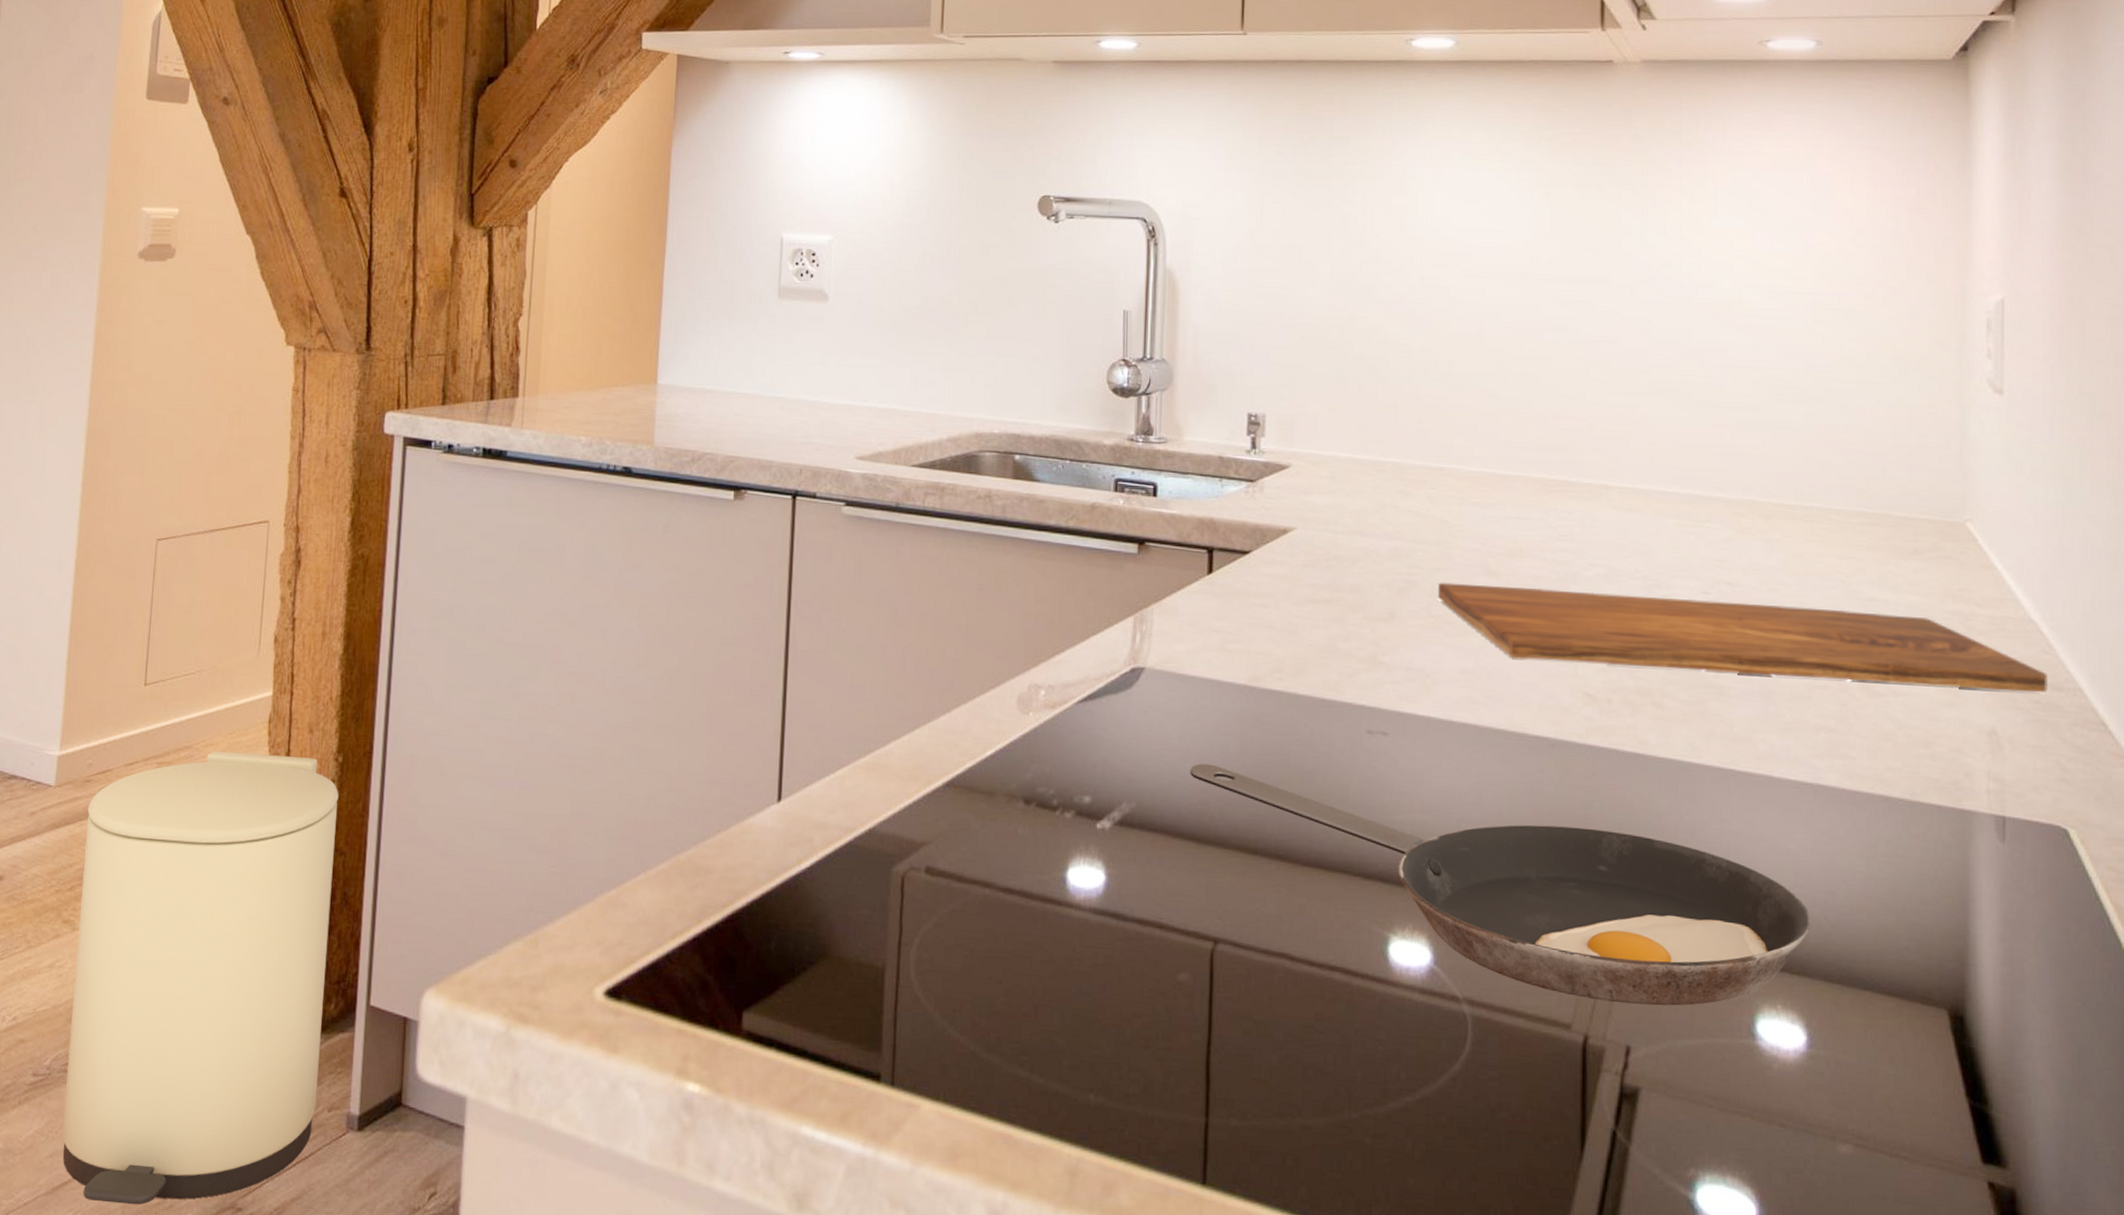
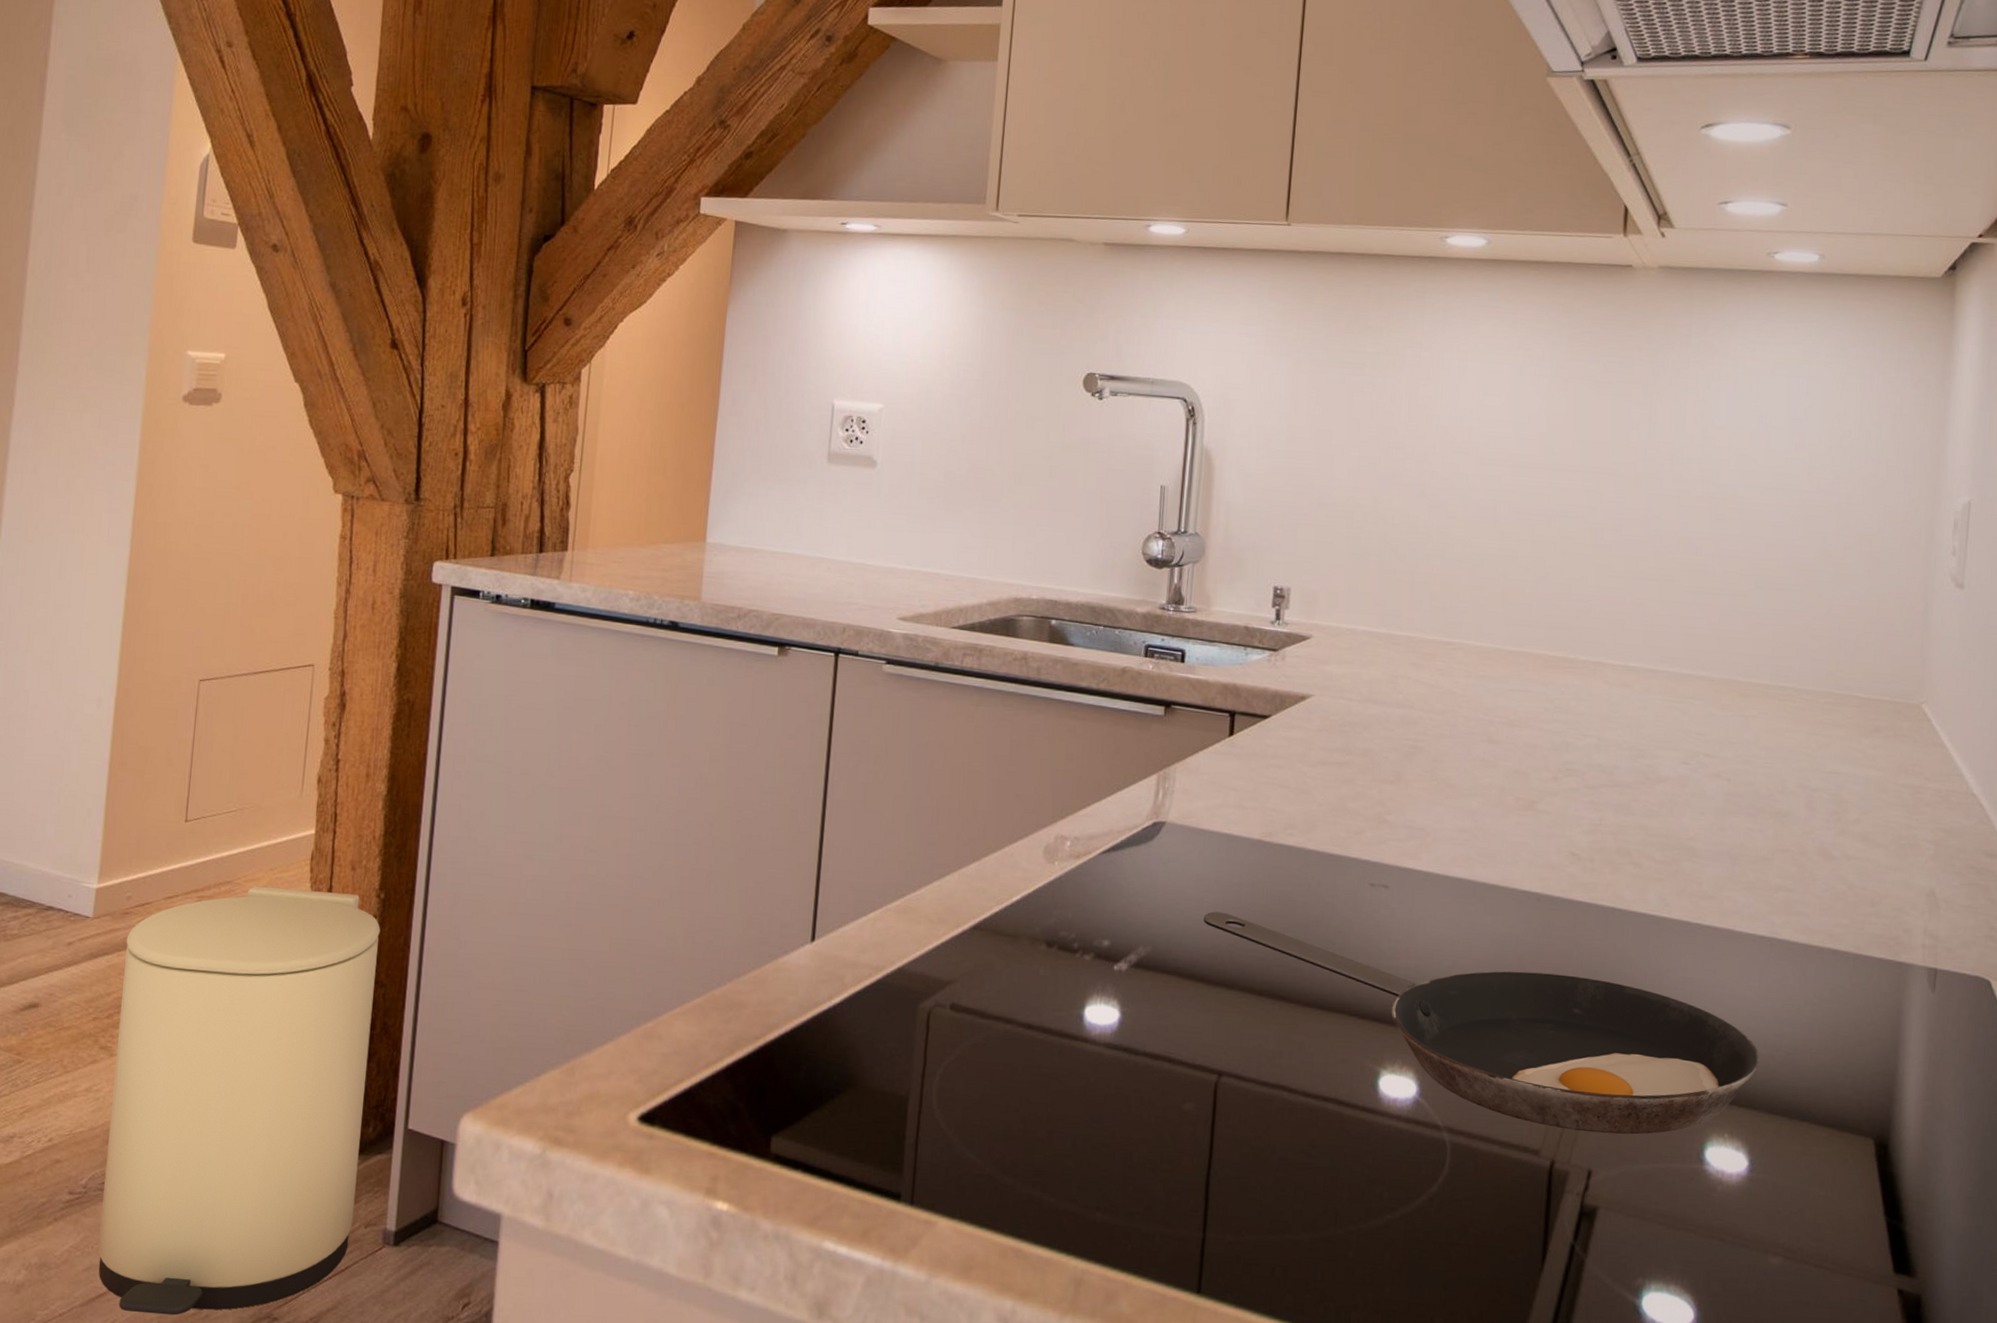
cutting board: present [1437,582,2049,693] -> none [1441,748,1984,859]

